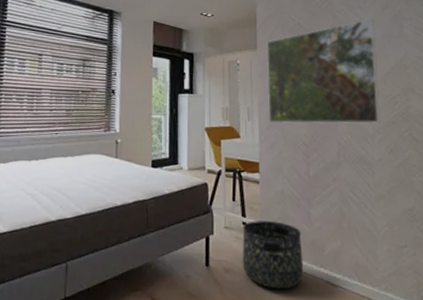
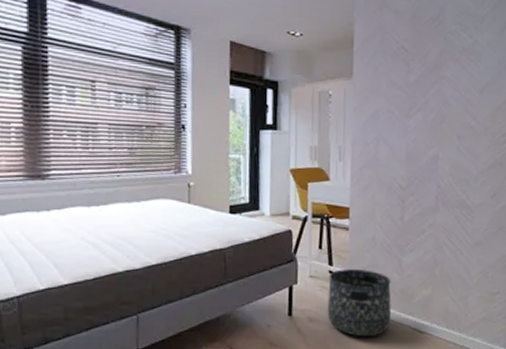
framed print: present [266,19,381,124] -> none [362,42,490,165]

